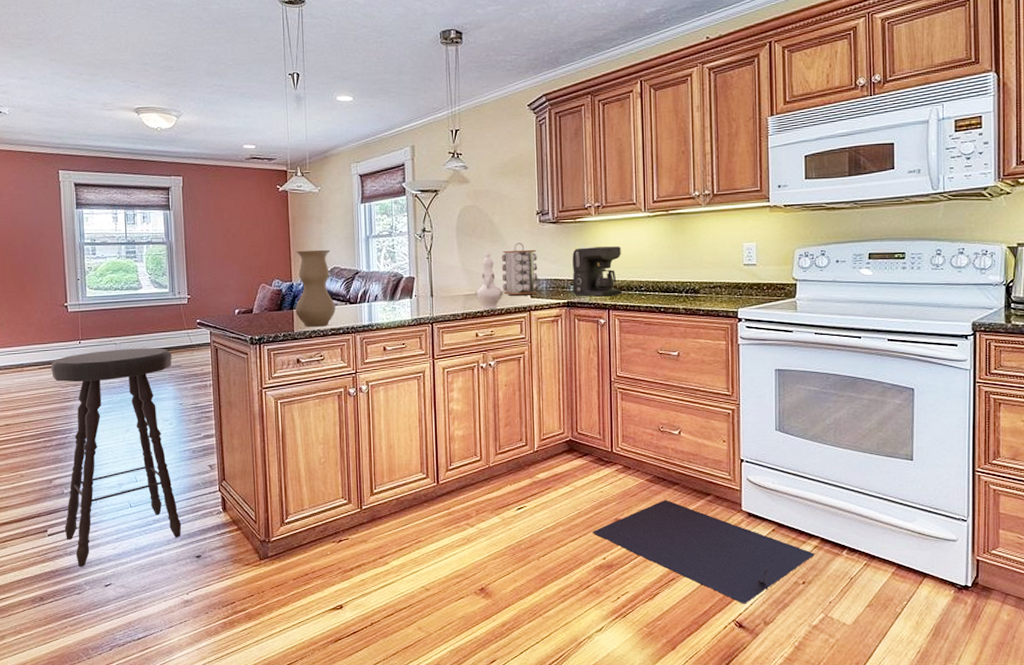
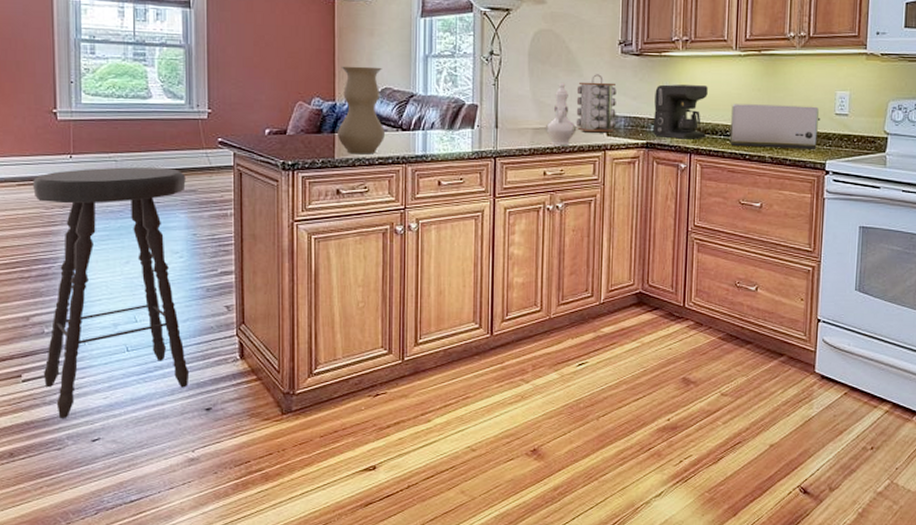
door mat: present [591,500,815,604] -> none [657,359,885,469]
toaster: none [643,258,730,301] -> present [729,104,821,150]

